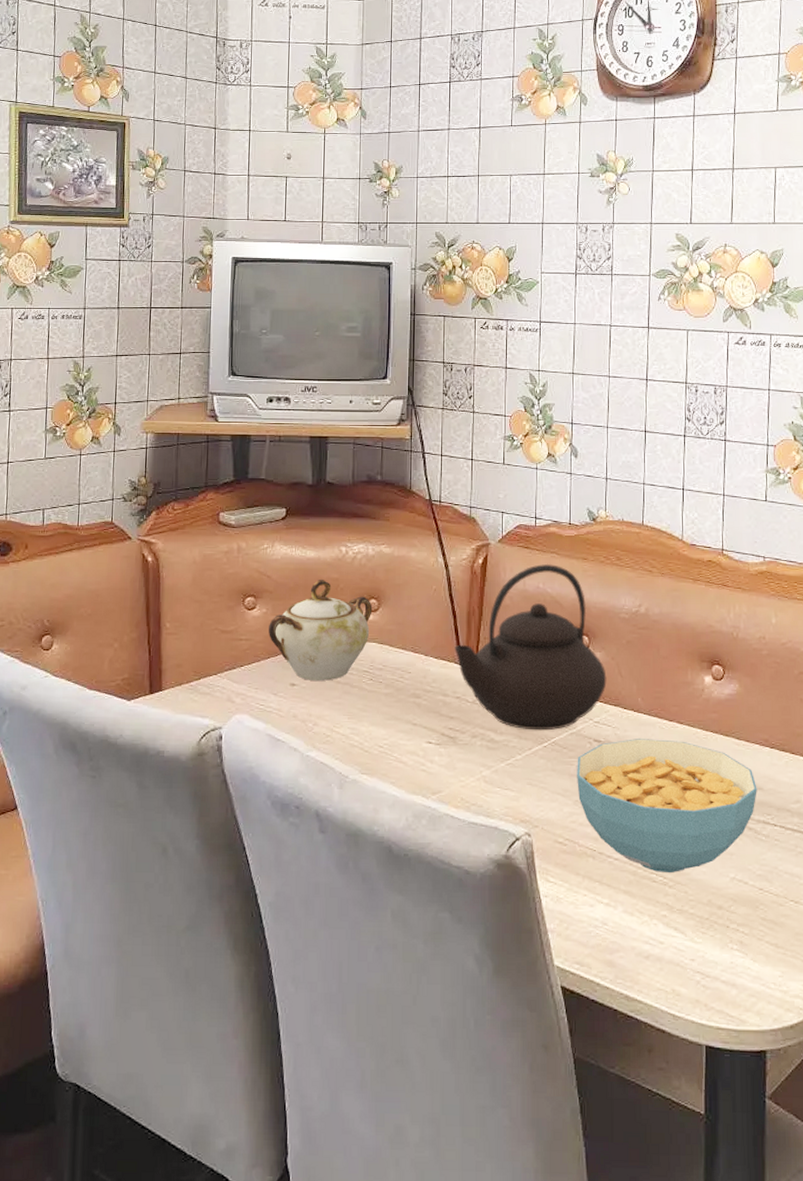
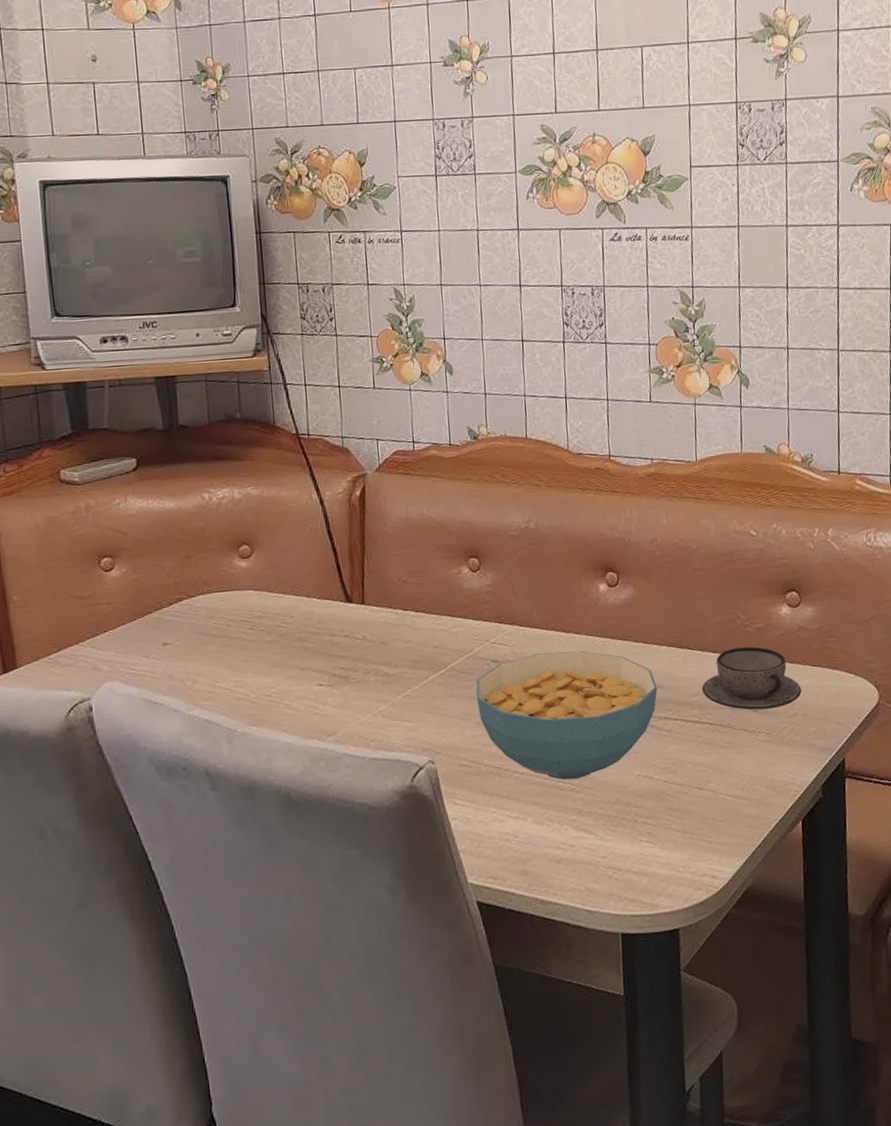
sugar bowl: present [269,580,373,681] -> none [131,530,245,638]
teapot: present [454,563,607,731] -> none [338,488,501,660]

